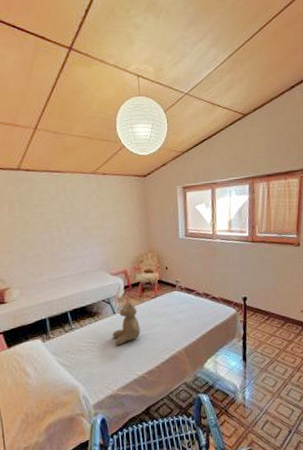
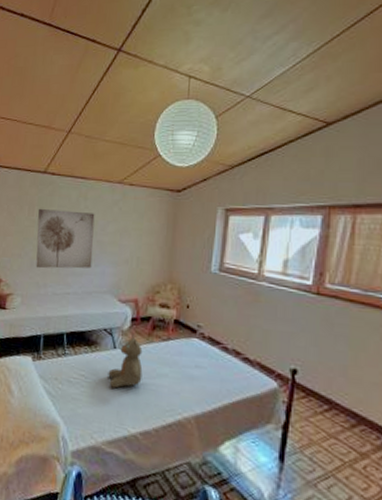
wall art: none [20,203,82,260] -> present [35,208,95,269]

